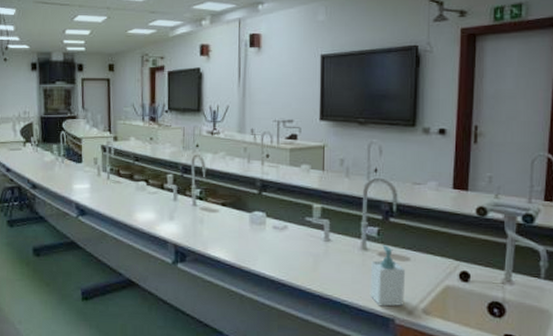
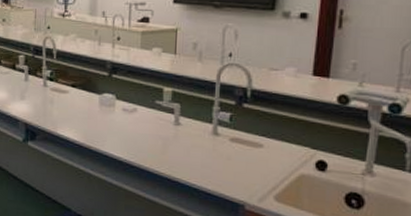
soap bottle: present [370,245,405,307] -> none [219,131,257,193]

